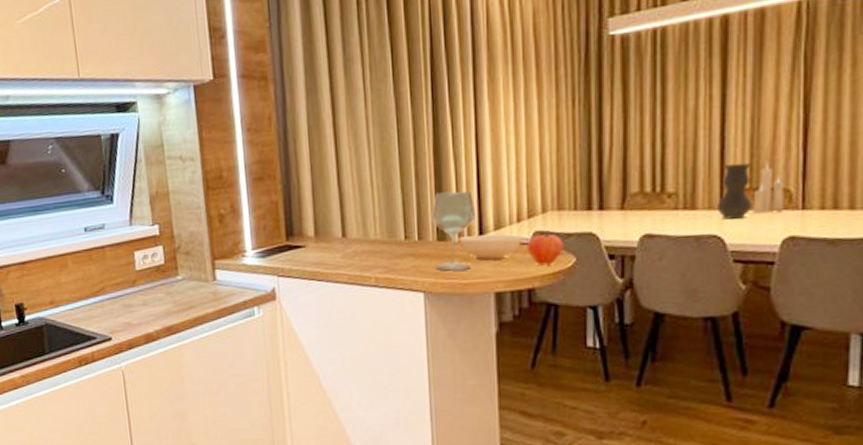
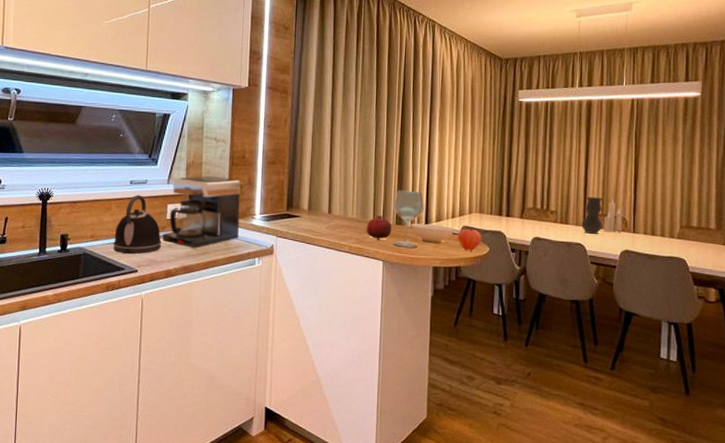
kettle: none [77,244,136,319] -> present [113,195,162,254]
coffee maker: none [134,207,230,304] -> present [162,176,241,248]
fruit: none [396,231,433,264] -> present [366,215,392,239]

